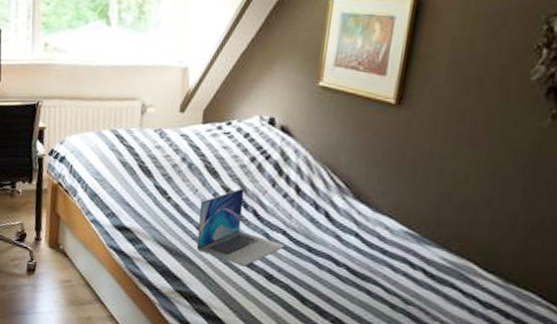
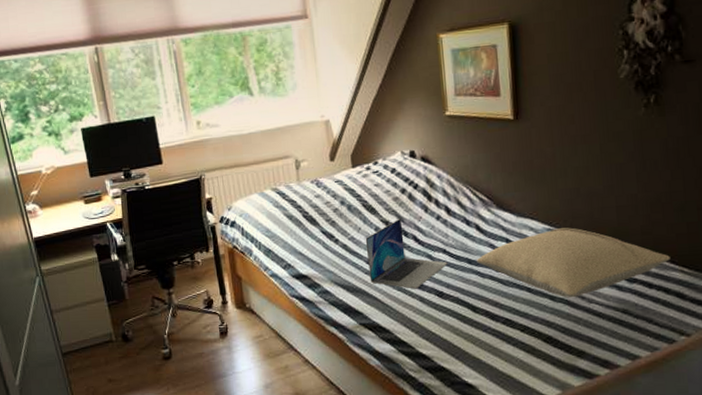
pillow: none [318,233,539,311] -> present [477,227,670,298]

